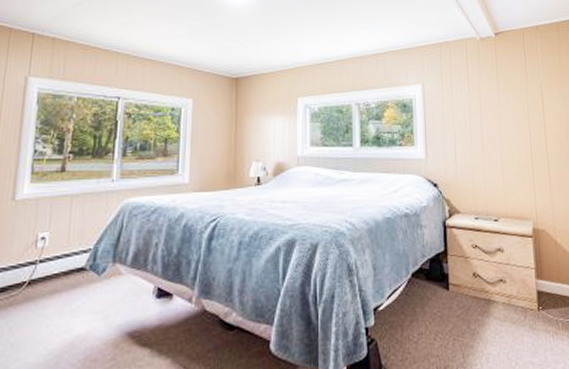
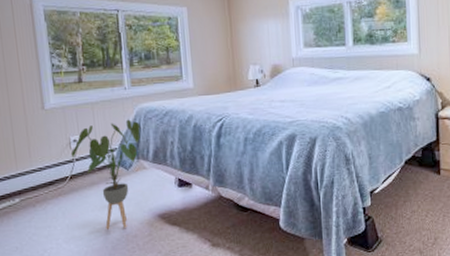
house plant: none [34,215,124,351] -> present [70,119,141,229]

